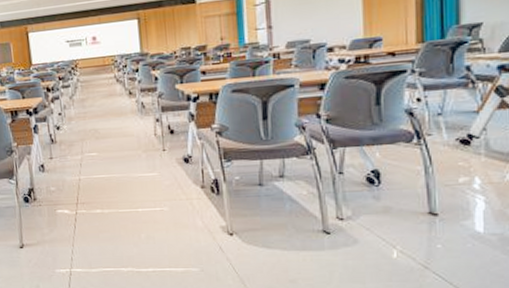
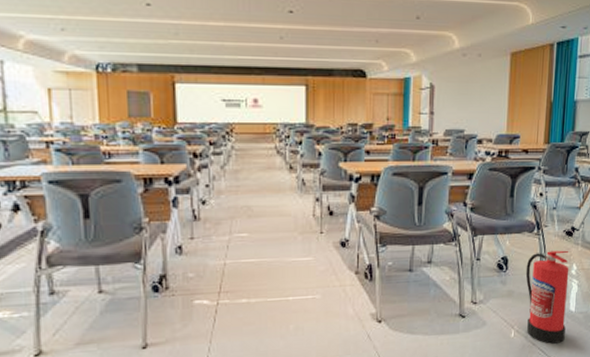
fire extinguisher: none [405,161,472,269] -> present [525,250,569,344]

